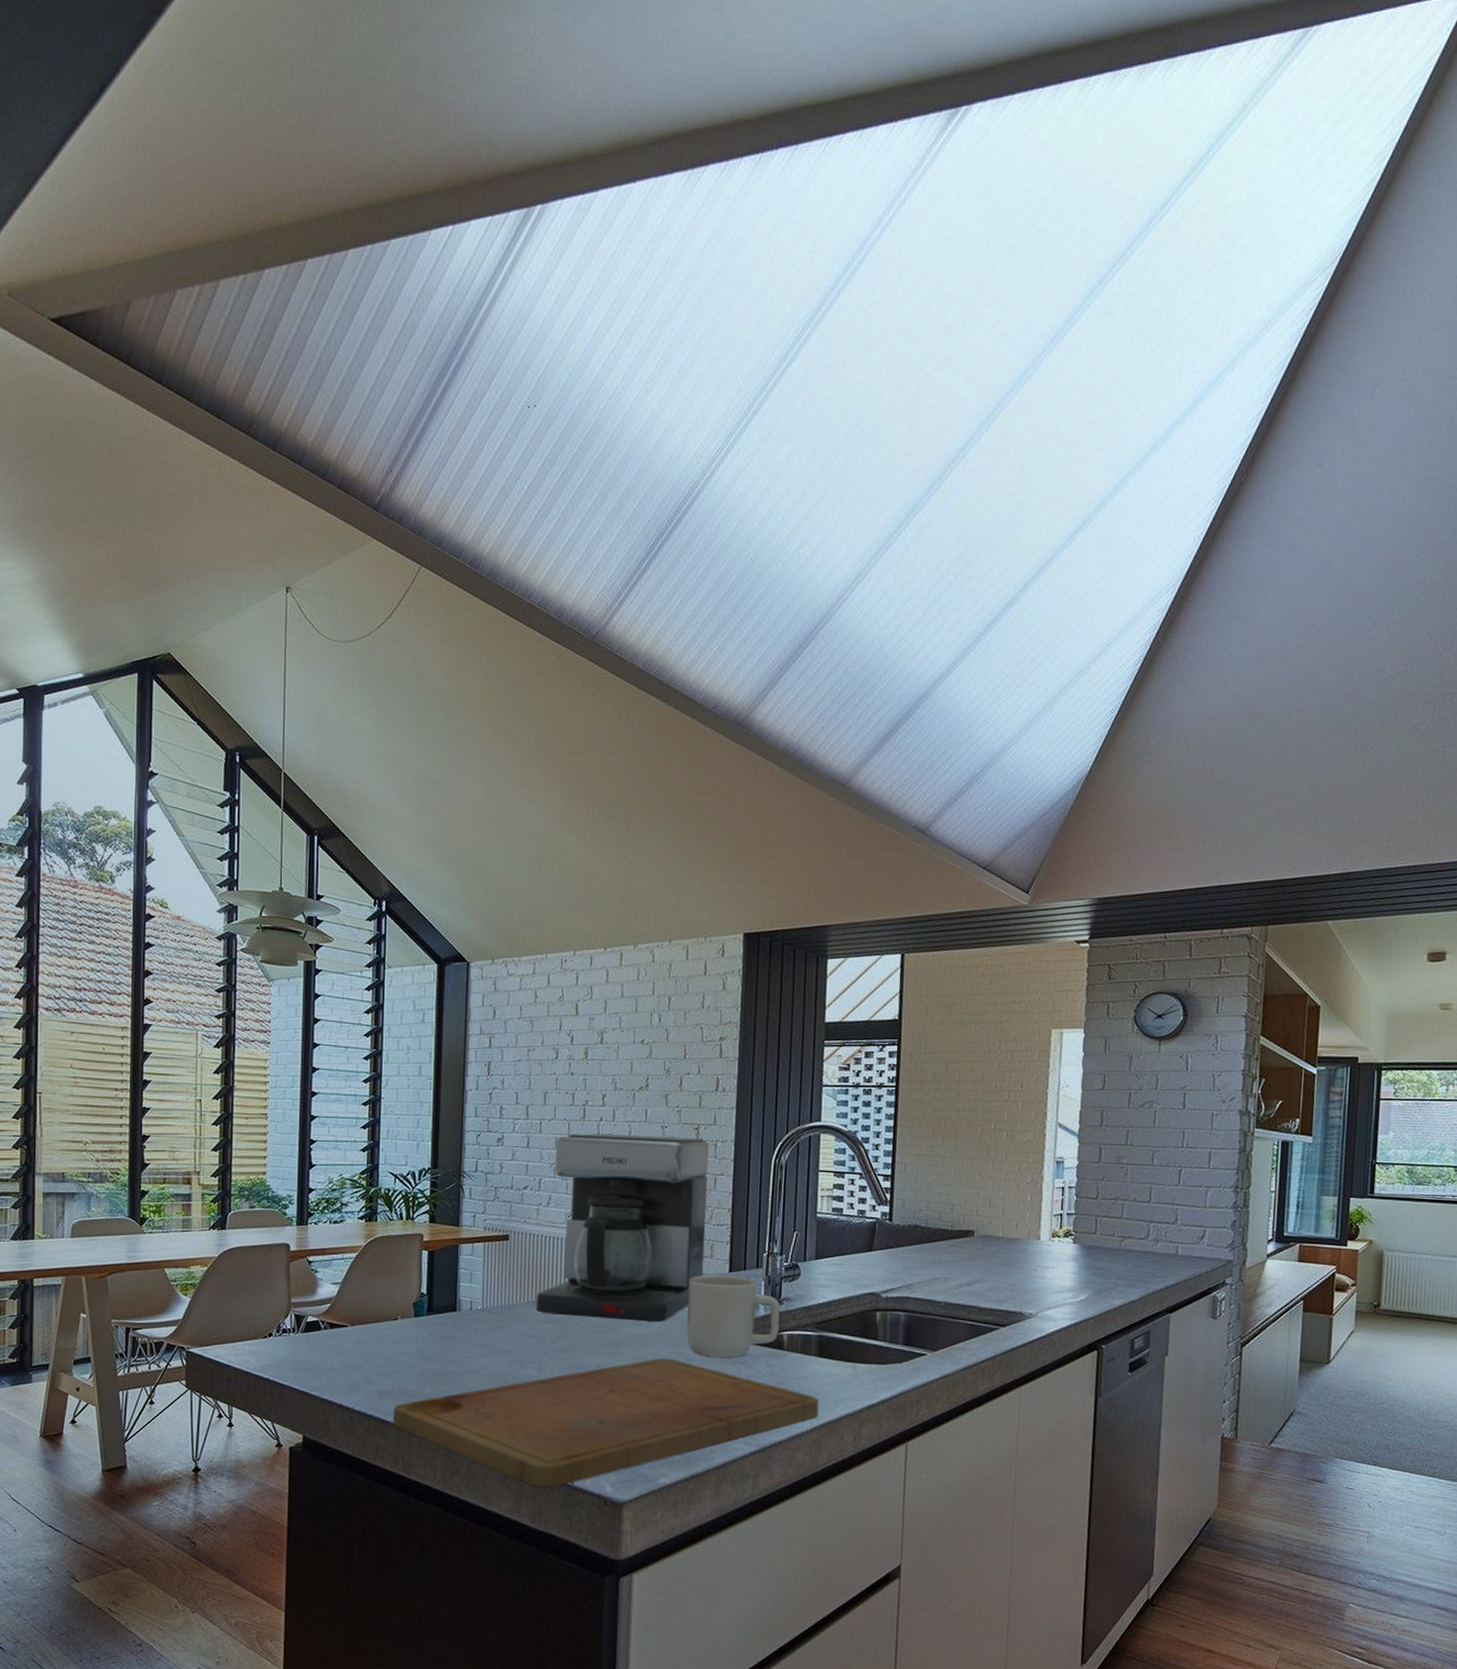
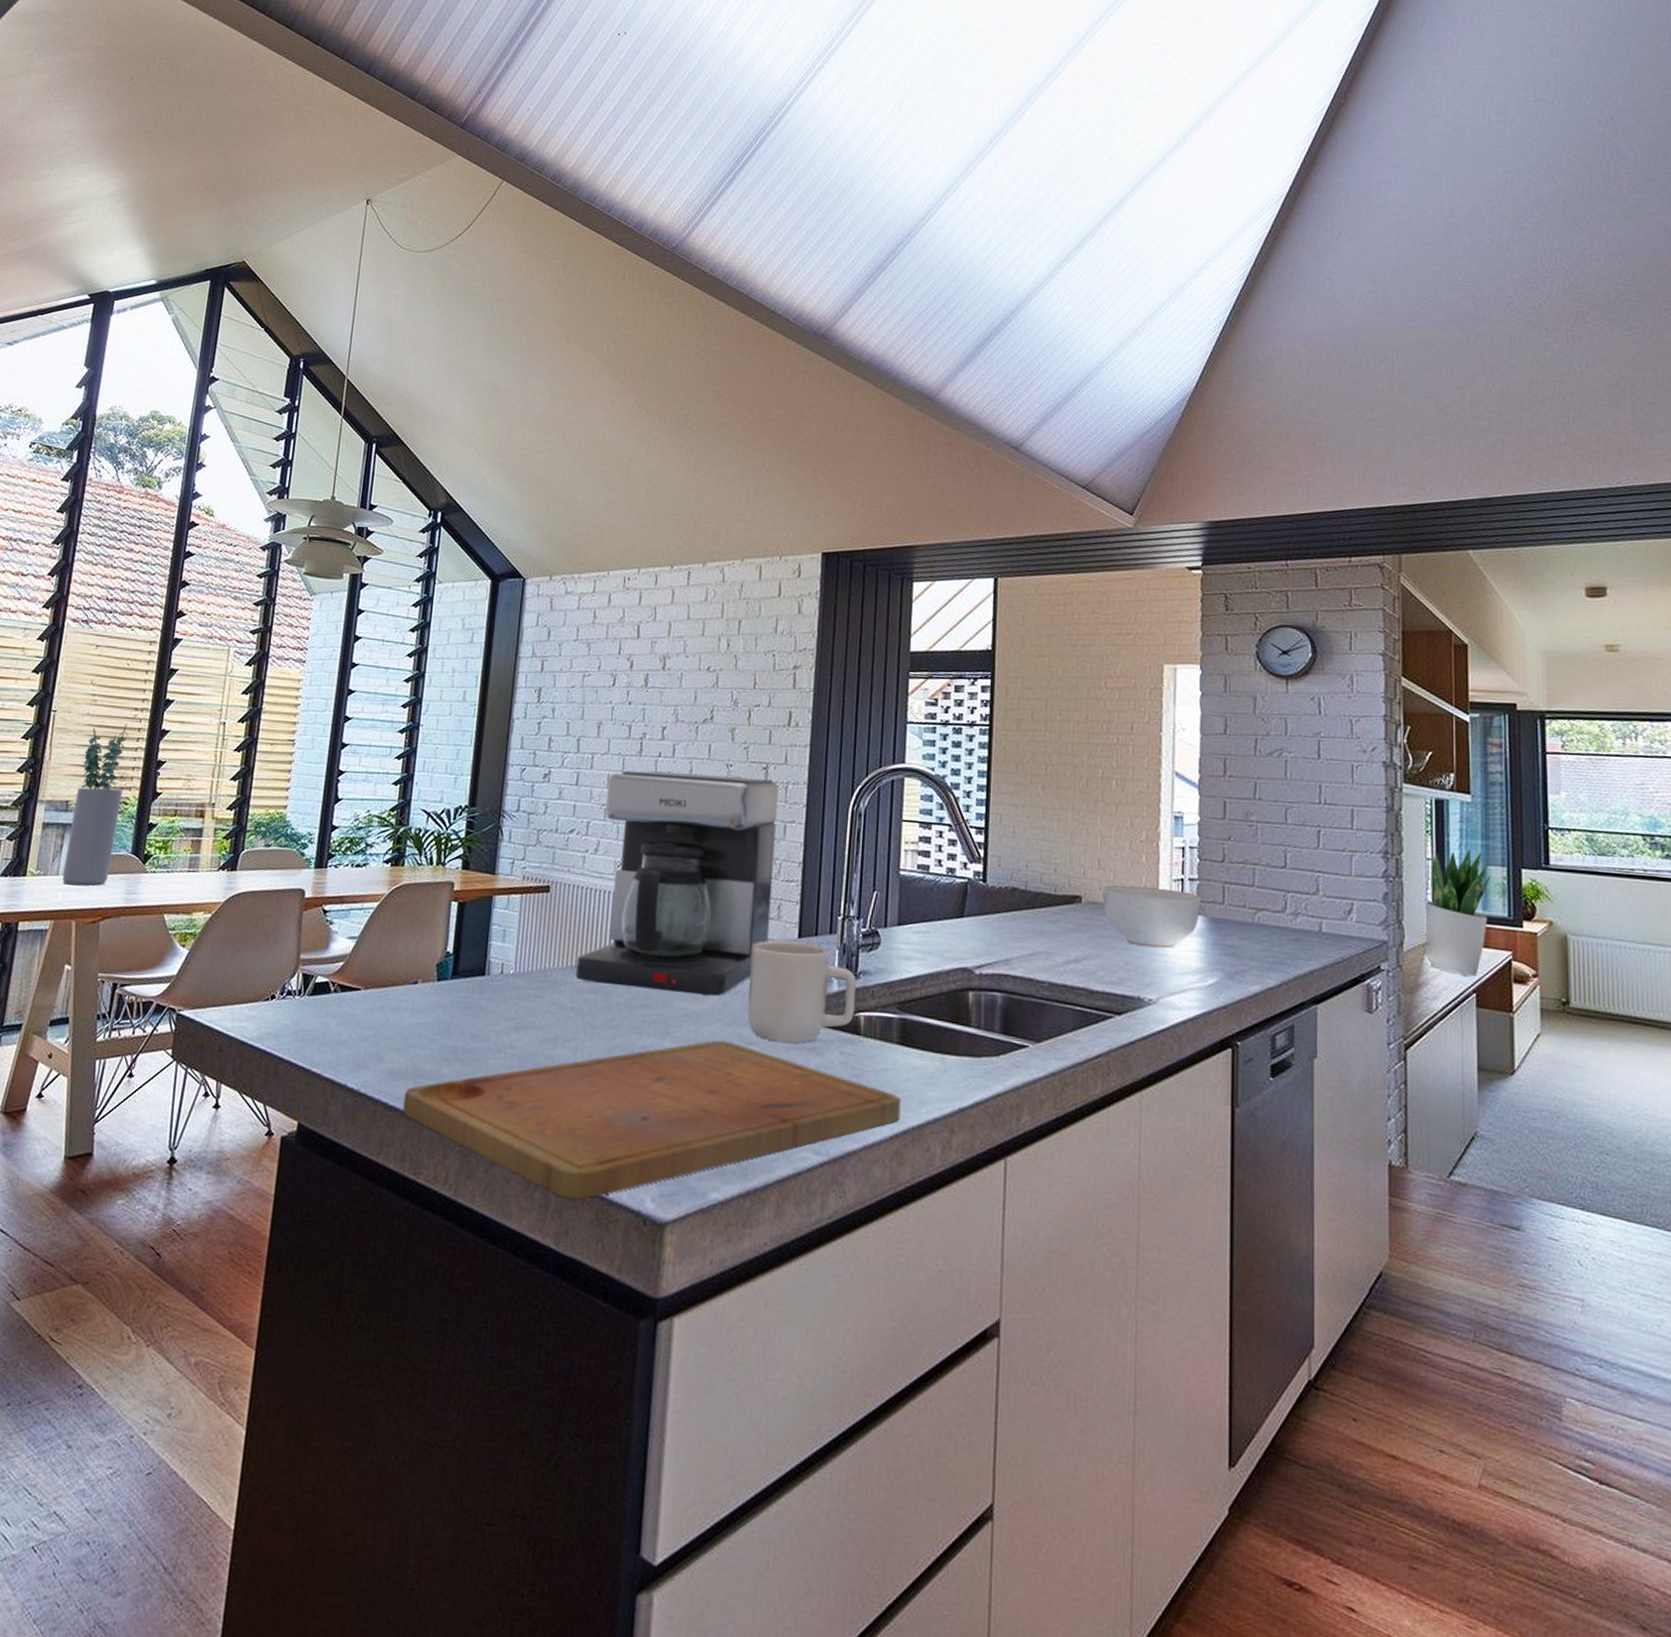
vase: none [67,1103,114,1246] -> present [62,724,128,886]
bowl: none [991,1220,1077,1272] -> present [1101,885,1202,949]
planter: none [1263,1183,1324,1288] -> present [1425,849,1491,978]

